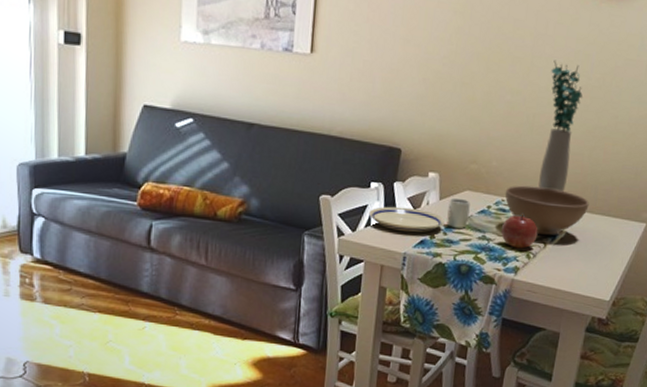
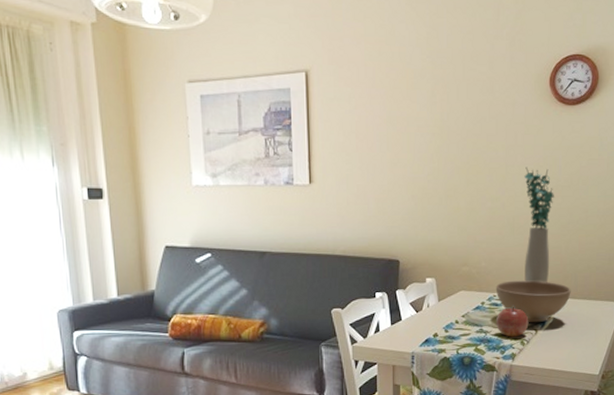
plate: present [369,206,444,233] -> none [377,311,444,334]
mug: present [446,197,470,228] -> none [447,298,466,325]

